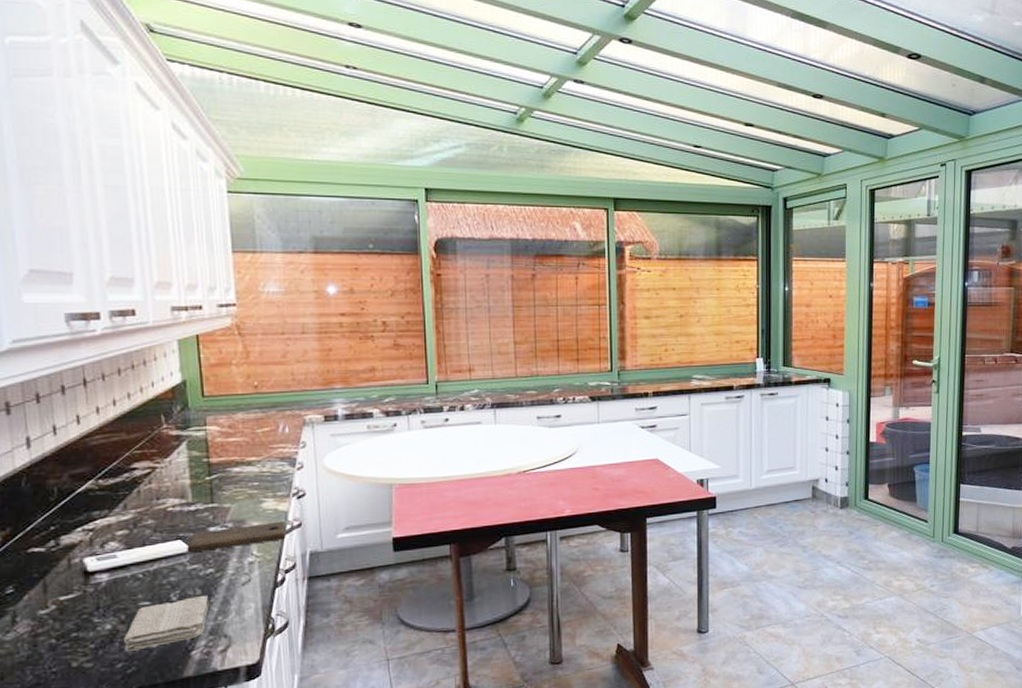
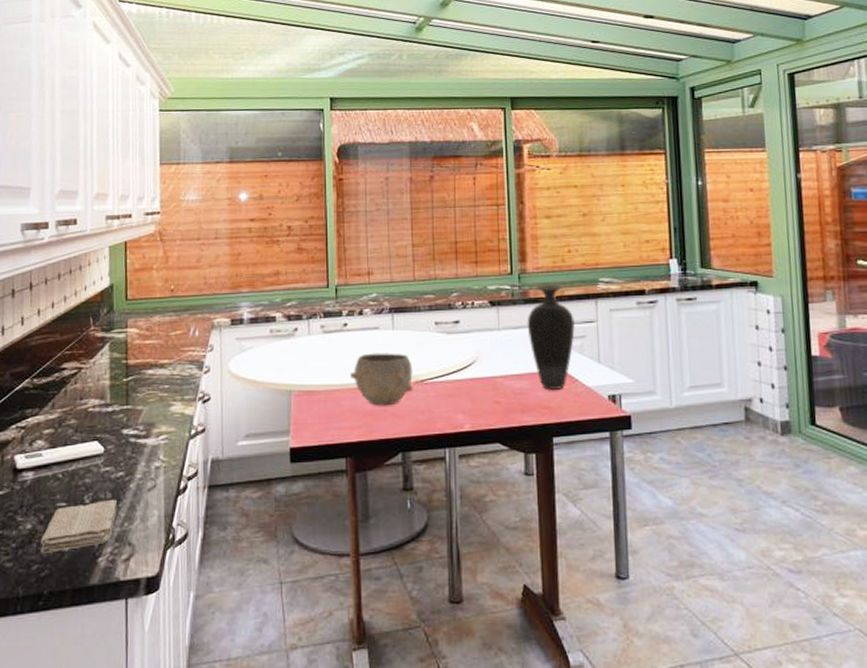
cutting board: present [187,521,286,553] -> none [102,426,191,455]
bowl: none [452,446,517,496] -> present [349,353,414,406]
vase: none [625,381,670,476] -> present [527,285,576,389]

